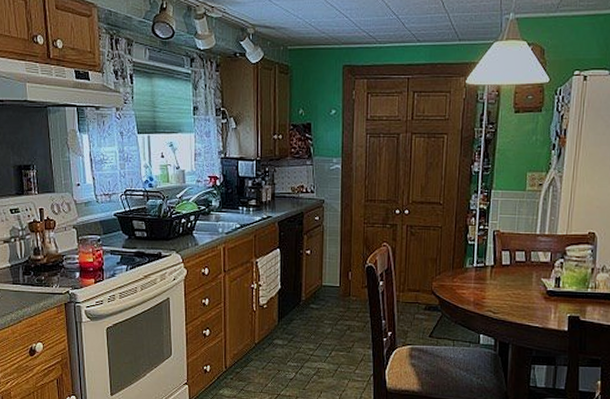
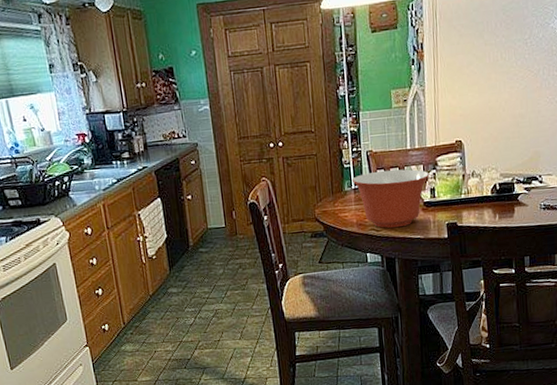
mixing bowl: none [474,252,557,313] -> present [351,169,430,229]

